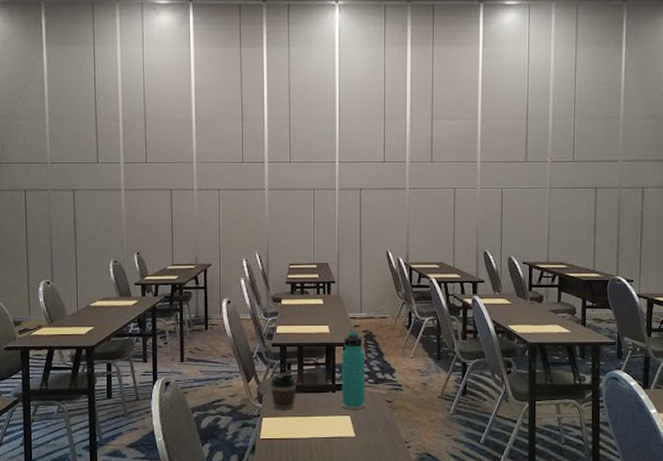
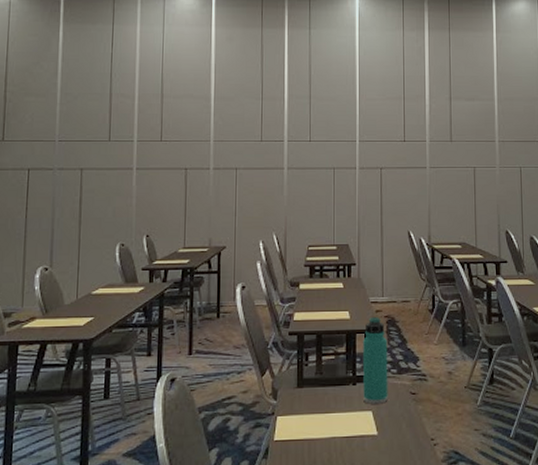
coffee cup: present [269,372,297,411] -> none [285,363,315,408]

